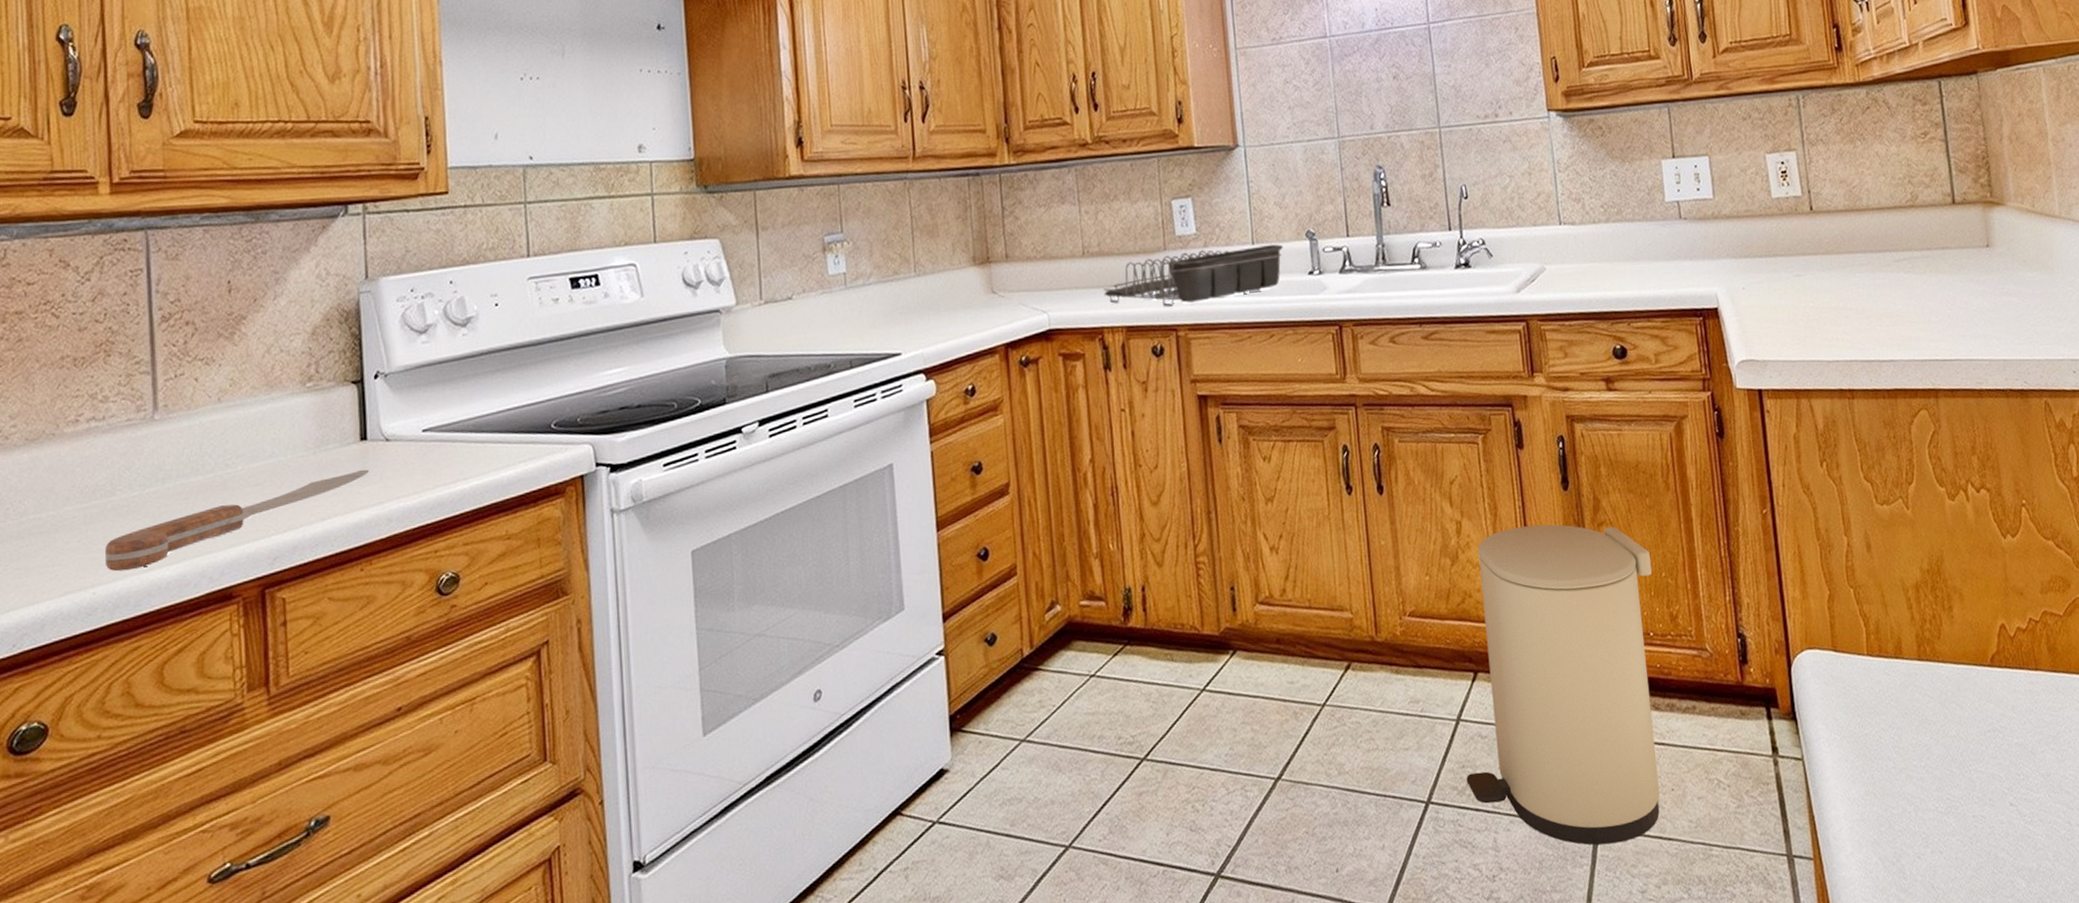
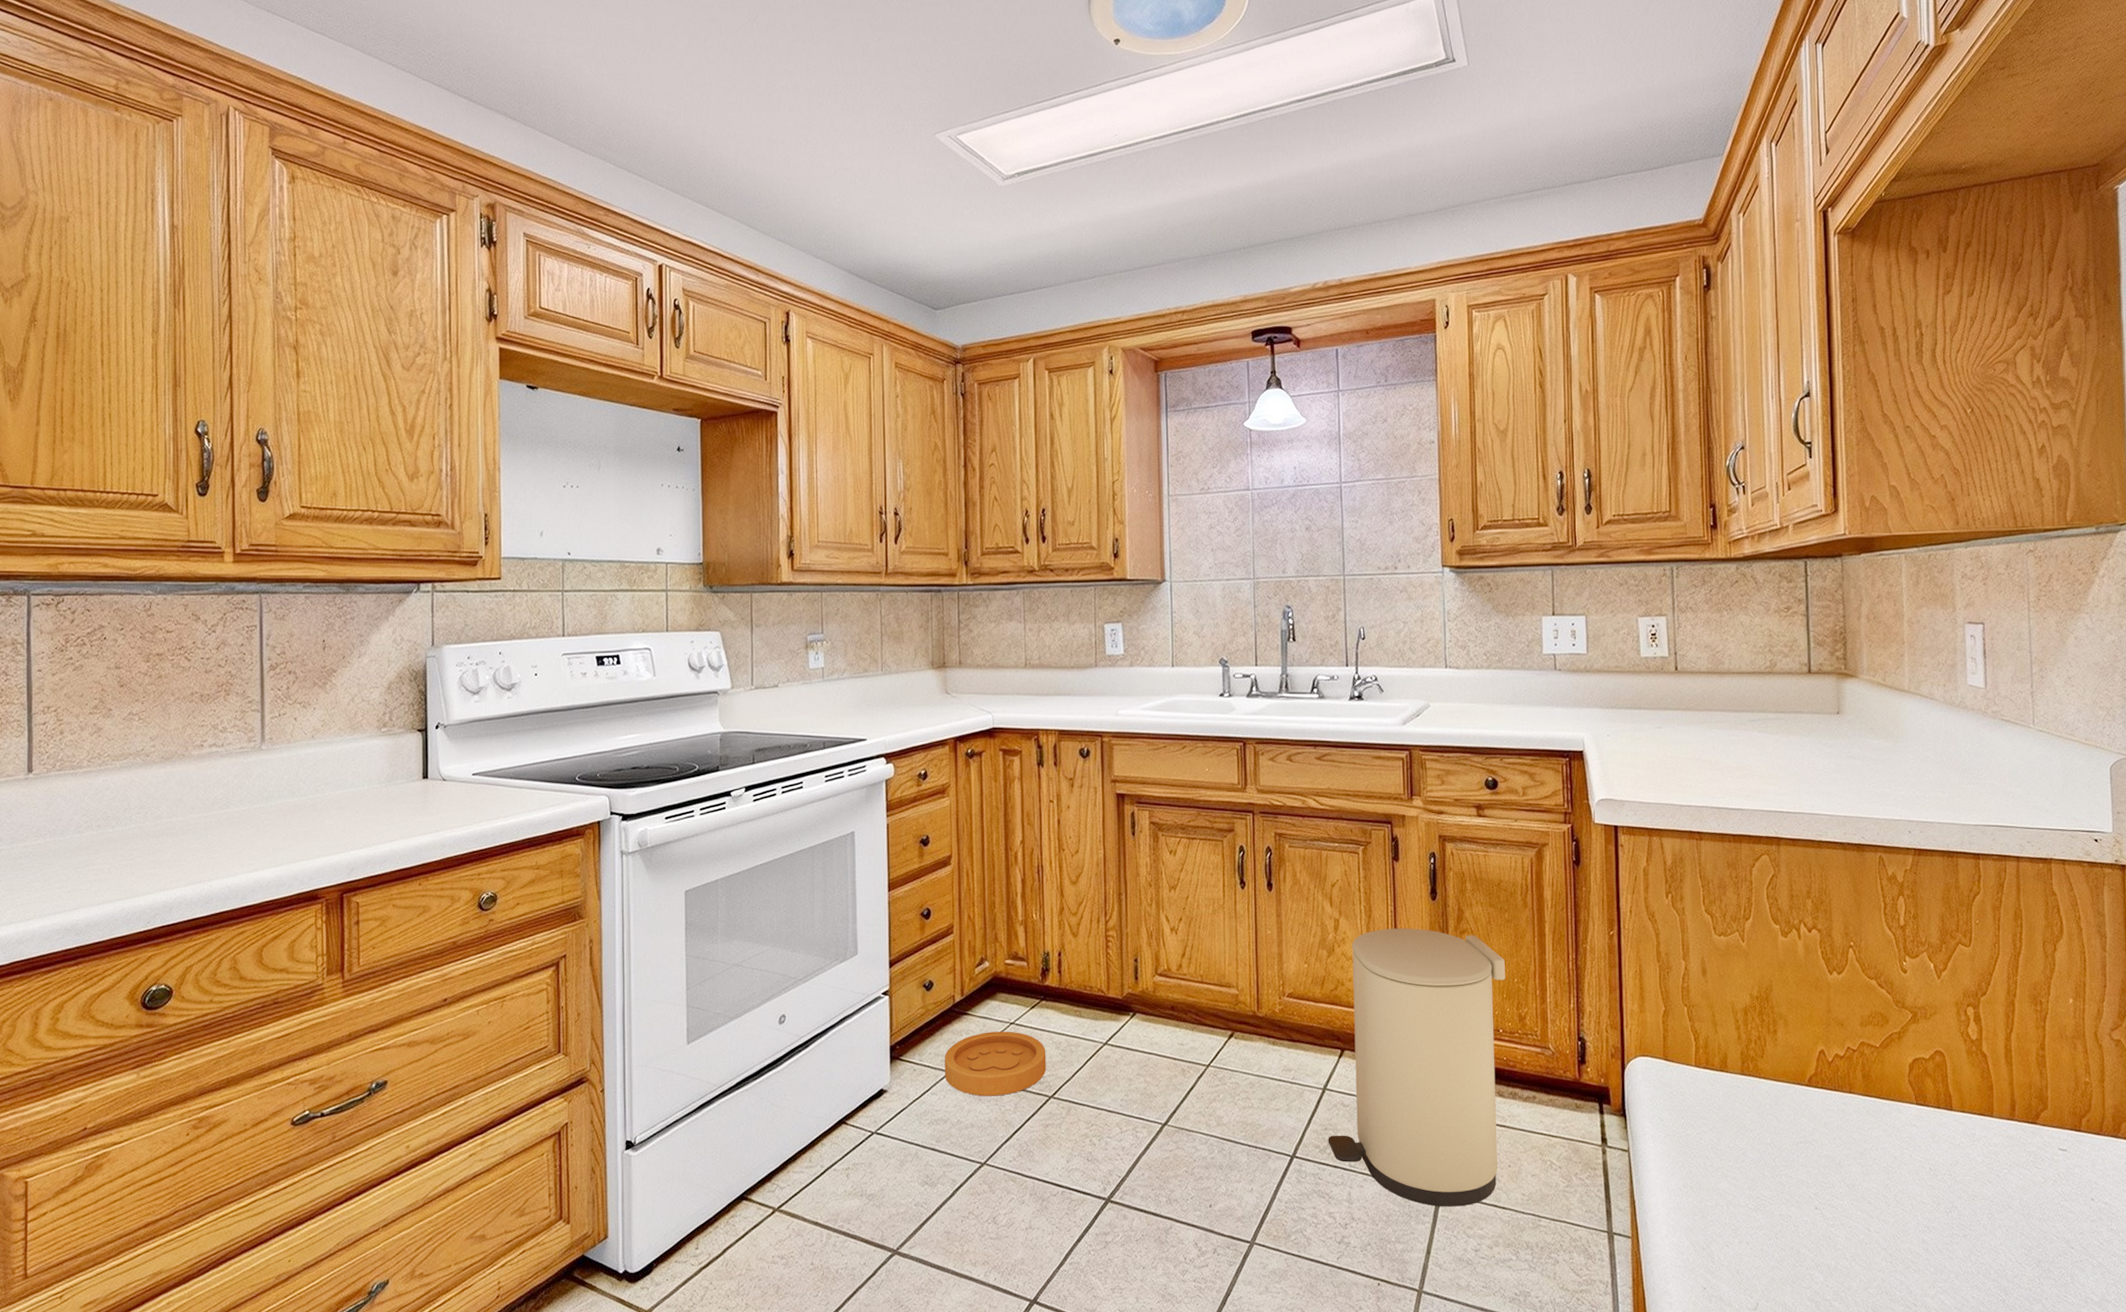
knife: present [104,469,370,572] -> none [220,802,429,870]
pet bowl: none [1014,685,1136,766] -> present [944,1031,1046,1097]
dish rack: present [1103,244,1284,307] -> none [1041,668,1199,716]

